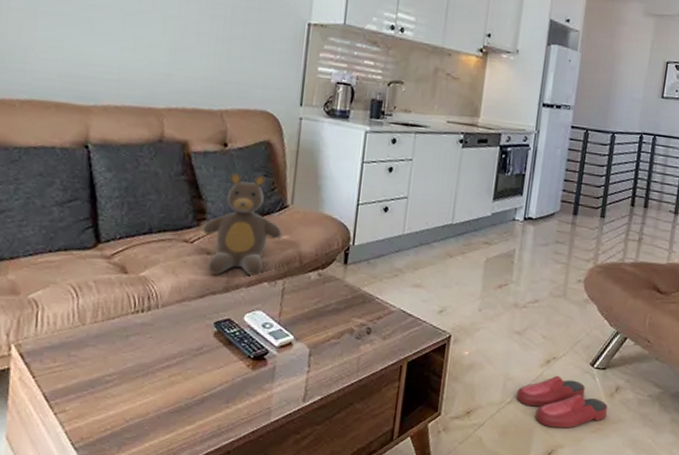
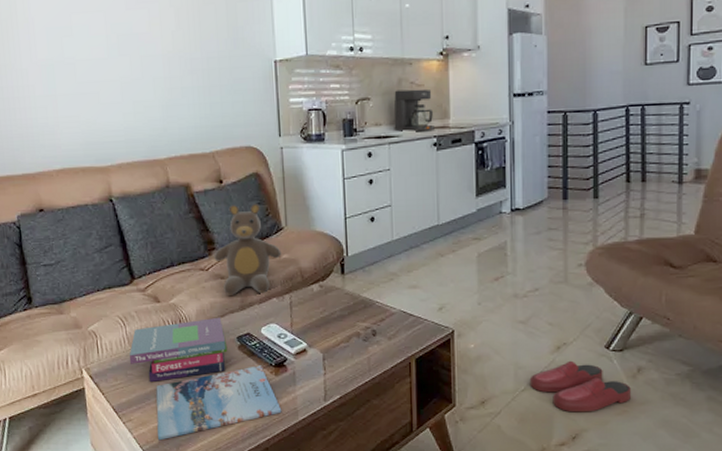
books: none [76,297,202,368] -> present [129,317,228,383]
magazine: none [97,356,254,438] -> present [156,365,282,441]
coffee maker: none [423,79,466,127] -> present [393,88,435,132]

